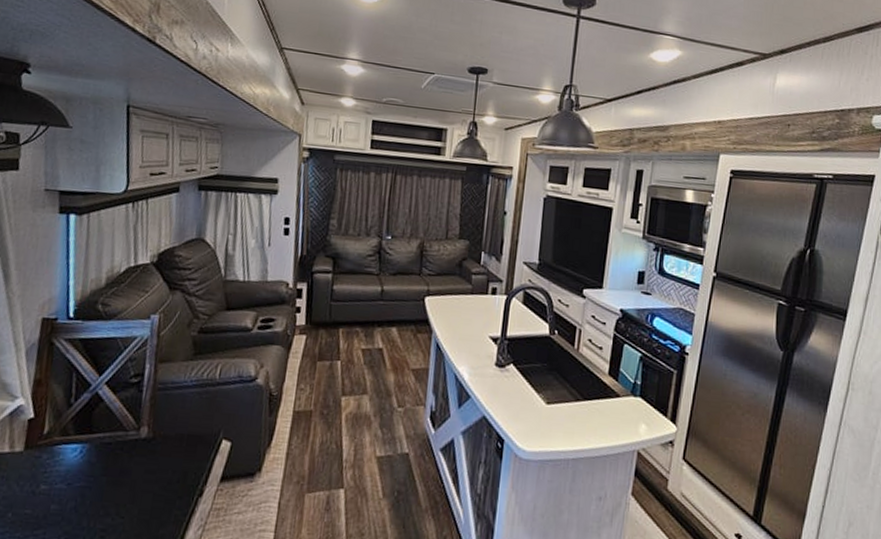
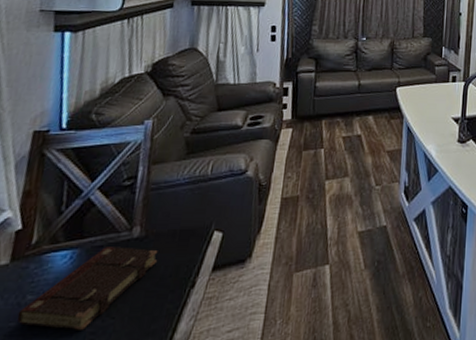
book: none [32,444,166,526] -> present [17,247,158,330]

